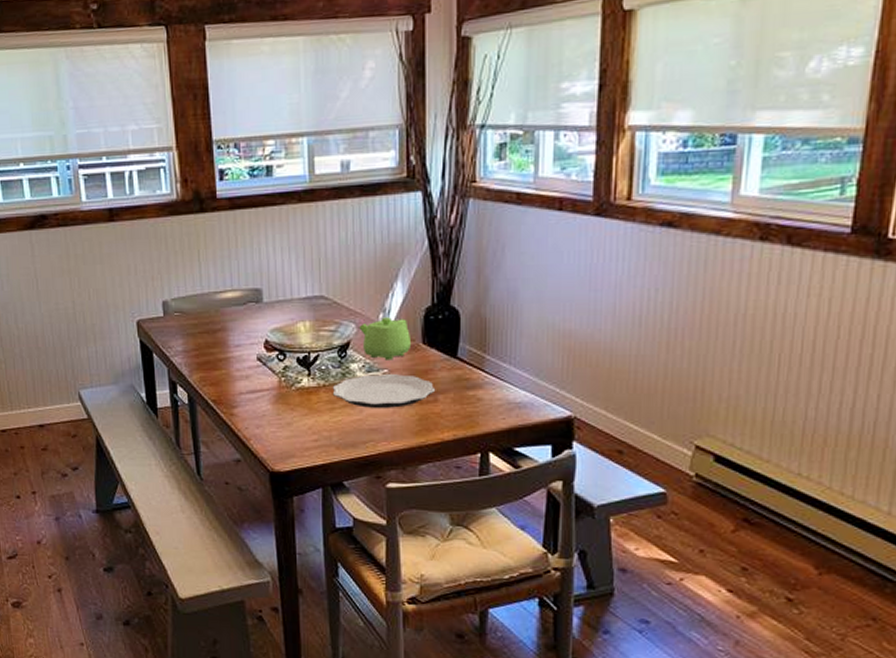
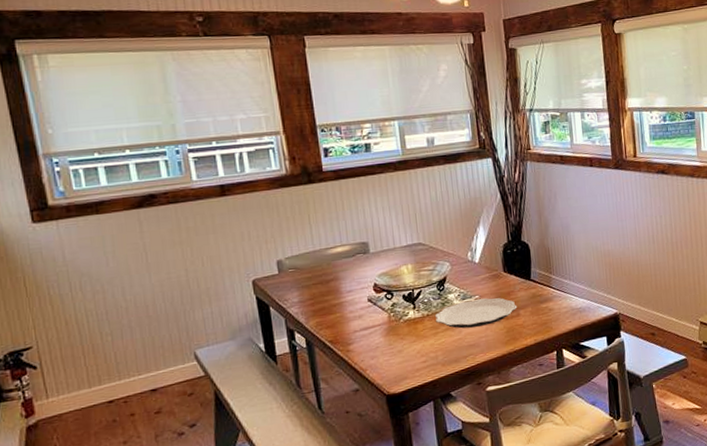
teapot: present [359,317,410,361] -> none [452,254,495,289]

